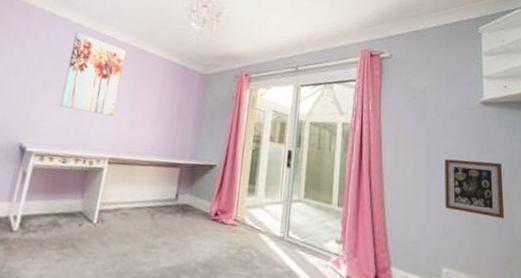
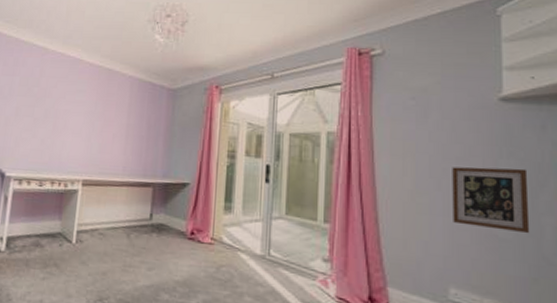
wall art: present [59,32,126,116] -> none [32,56,91,138]

